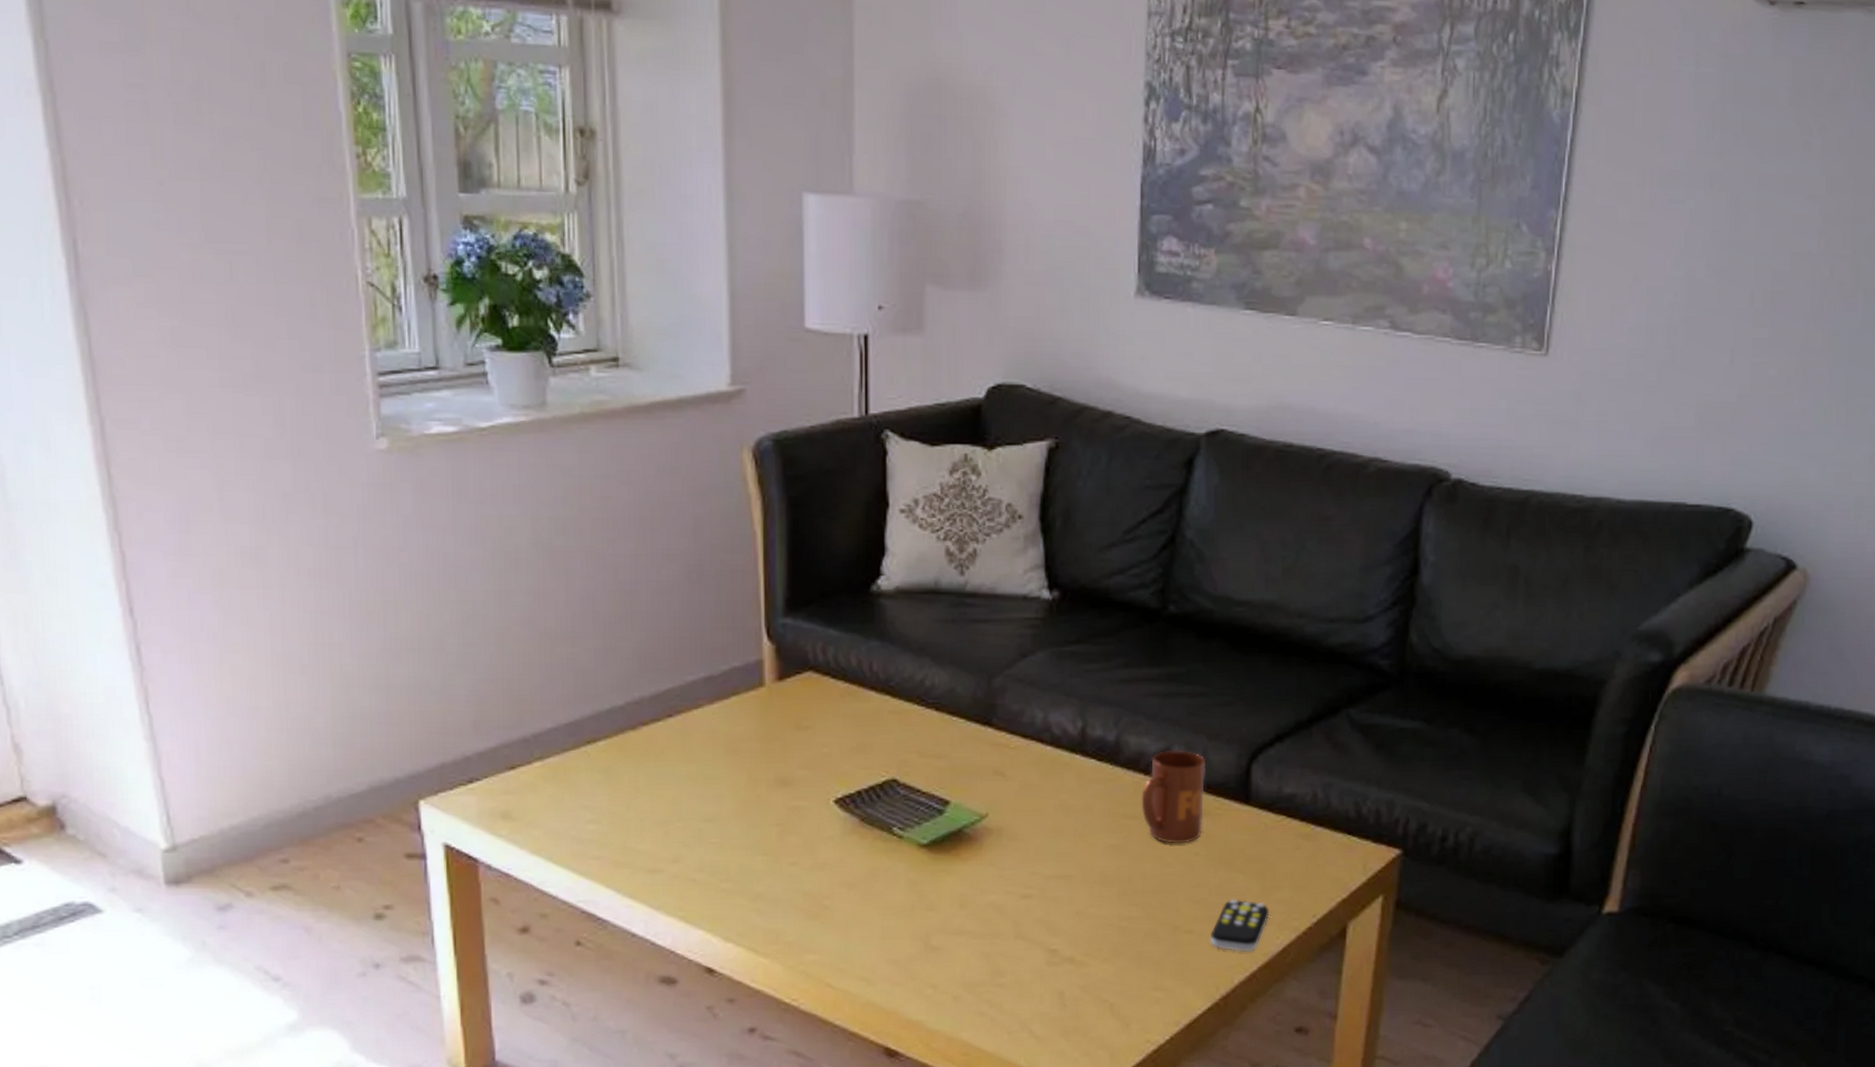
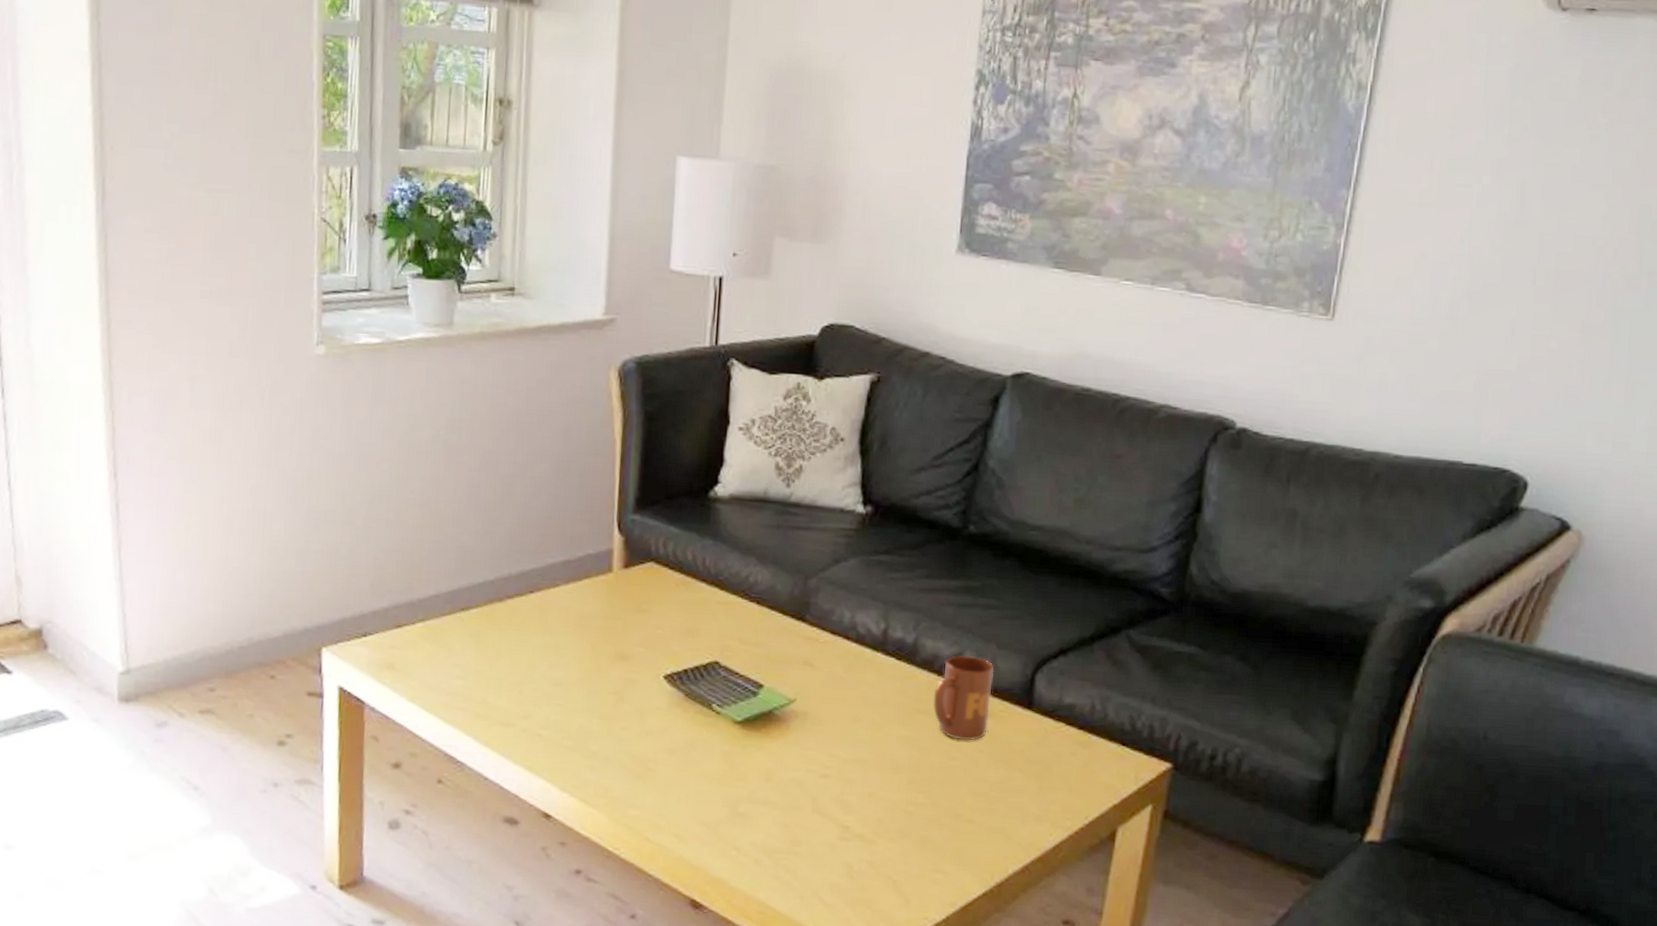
remote control: present [1210,899,1270,952] -> none [988,795,1045,845]

